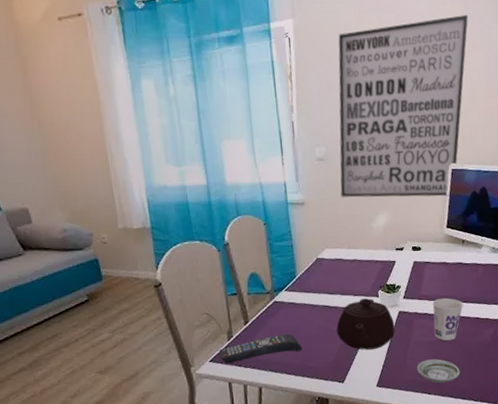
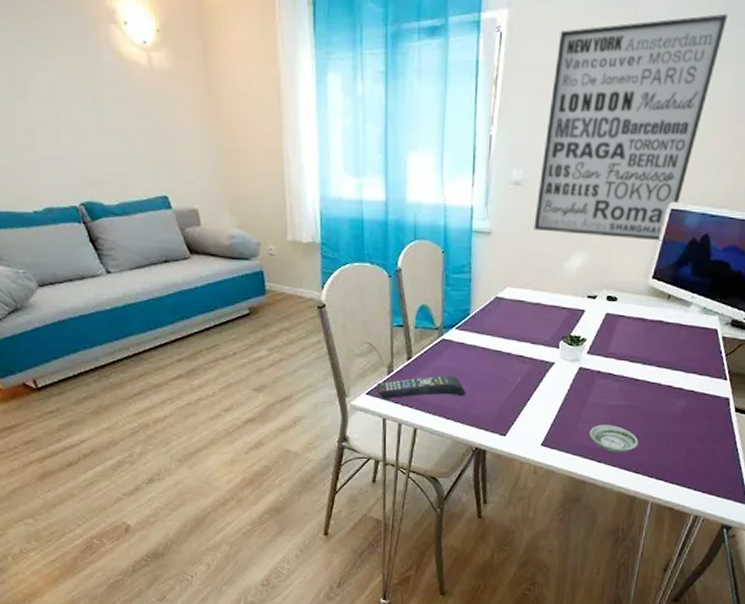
teapot: present [336,298,395,350] -> none [506,348,573,405]
cup: present [432,298,464,341] -> none [616,358,657,408]

